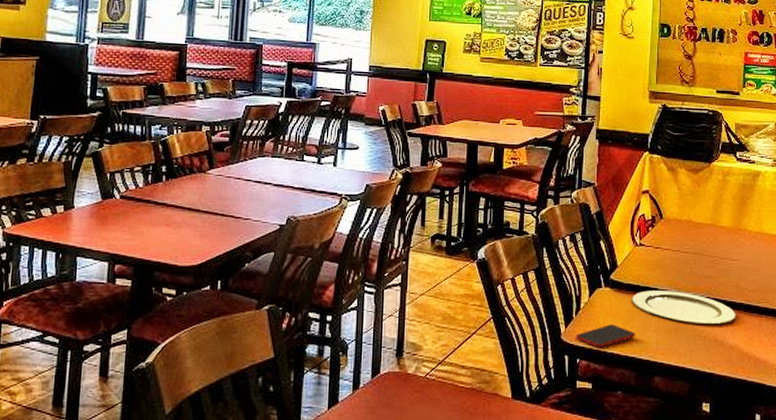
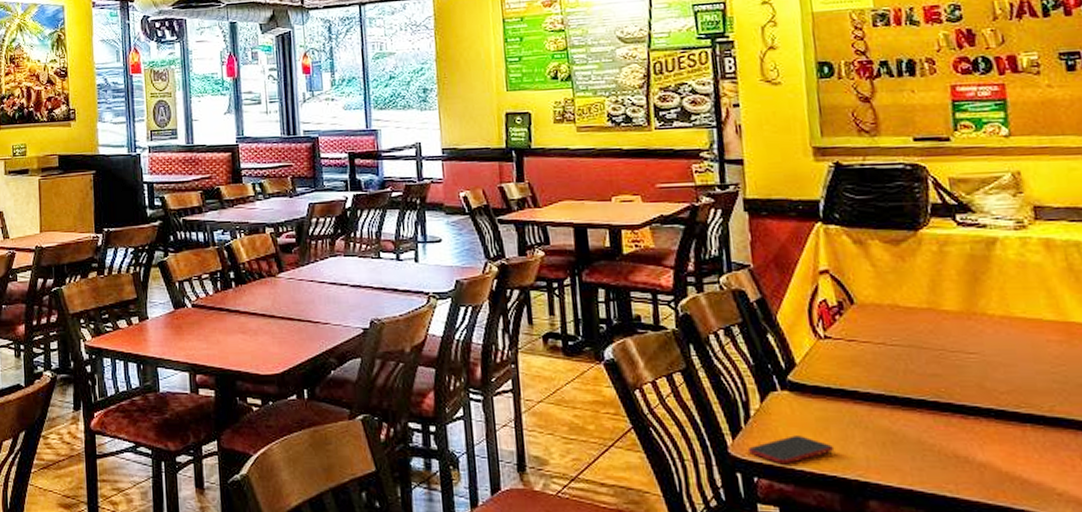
plate: present [631,290,736,325] -> none [821,394,985,436]

